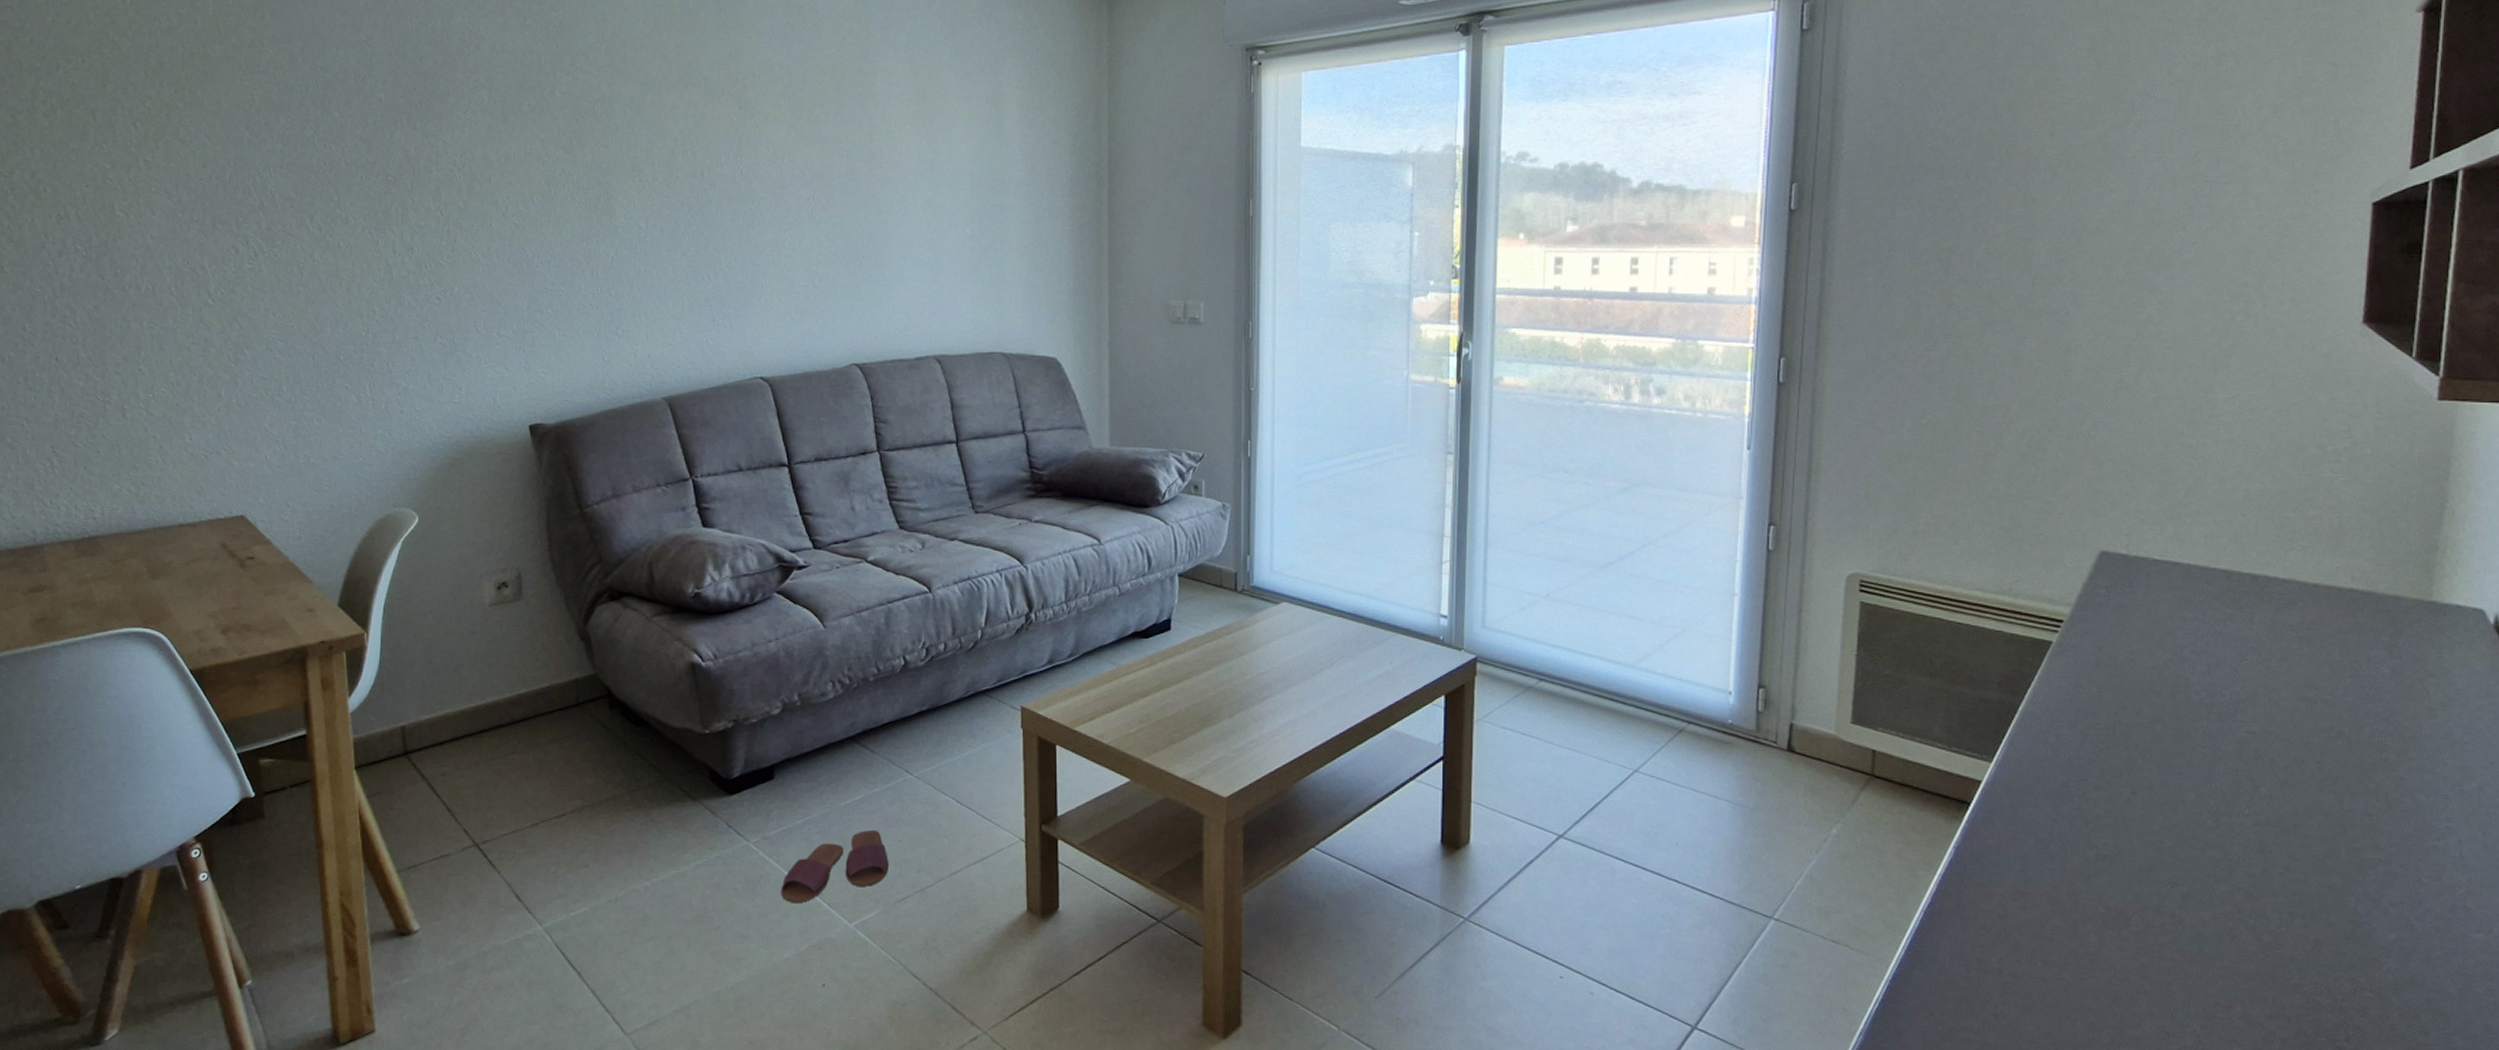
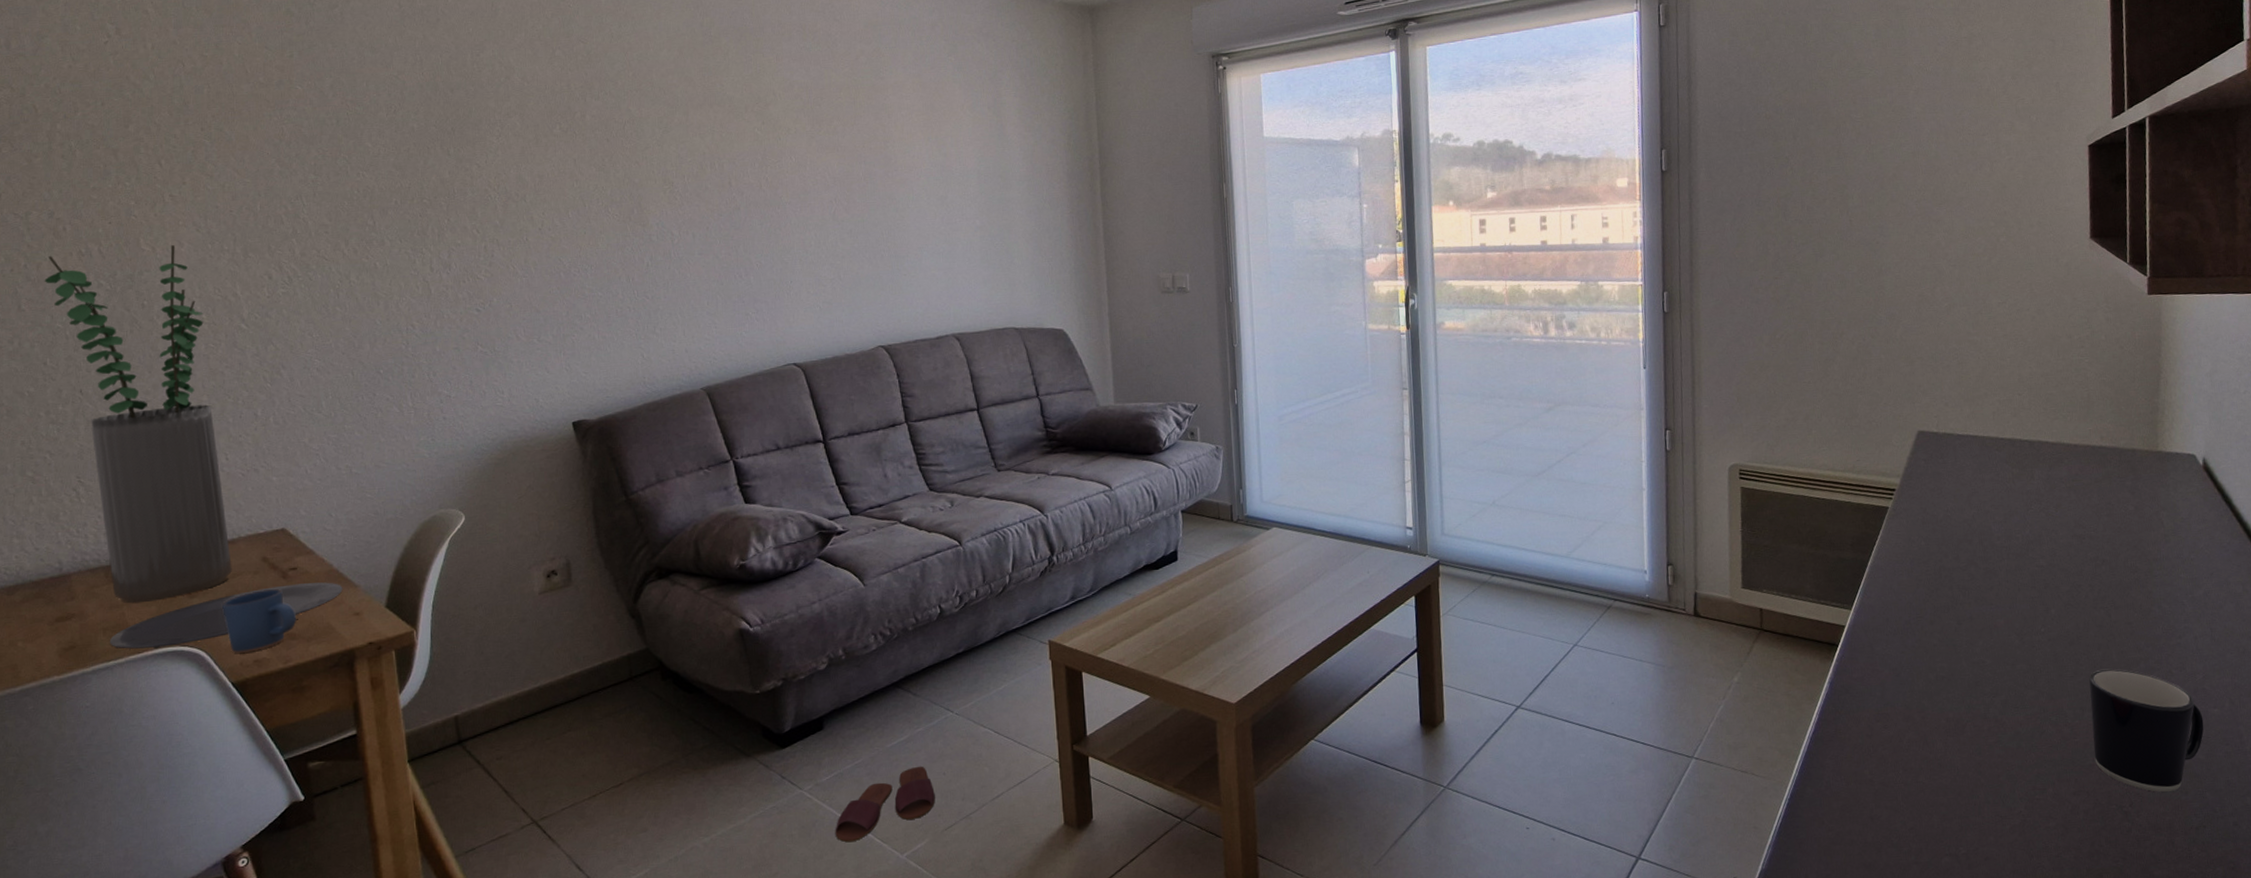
vase: none [25,213,193,580] -> present [44,245,232,604]
plate: none [77,574,298,627] -> present [109,582,343,649]
mug: none [183,577,252,640] -> present [222,589,296,653]
mug: none [2302,868,2460,1030] -> present [2089,668,2204,793]

